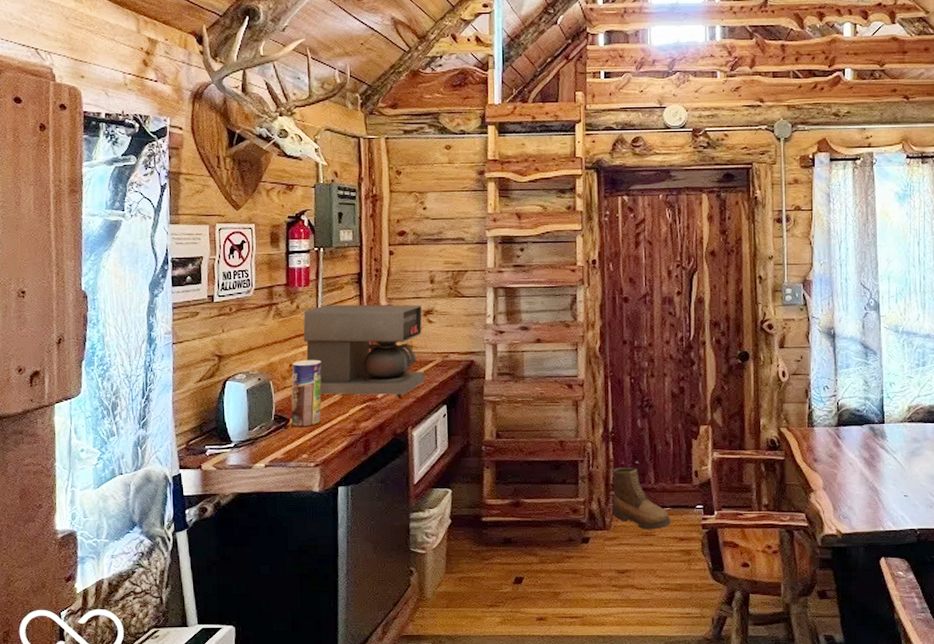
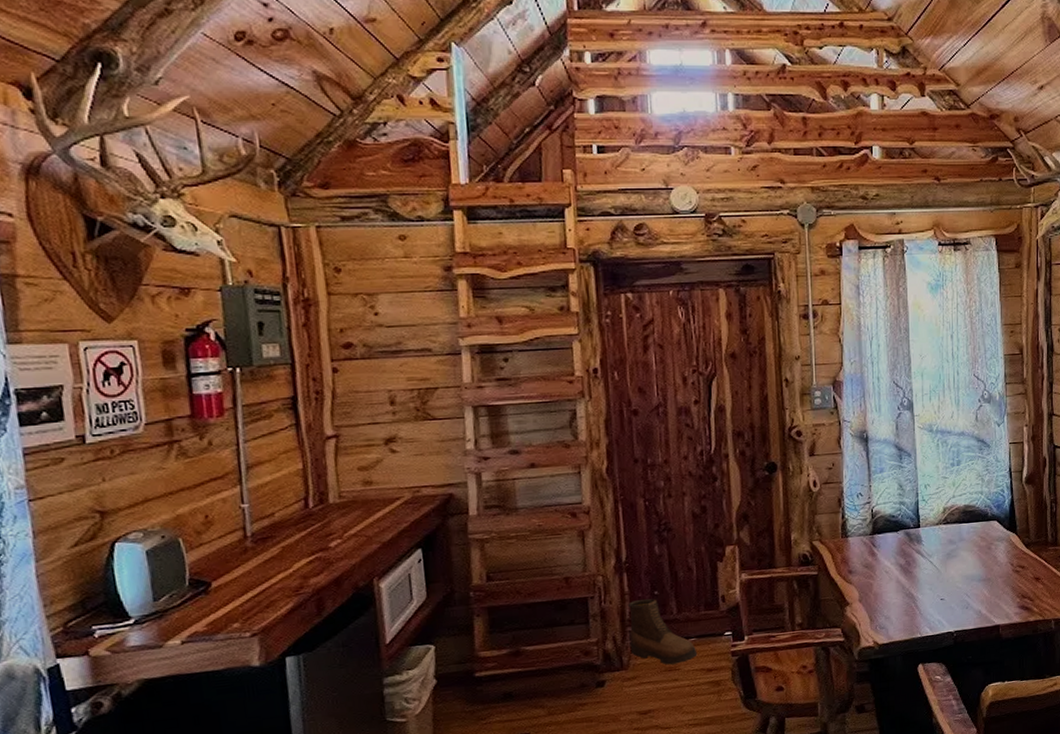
food container: present [291,359,322,428] -> none [208,506,255,592]
coffee maker: present [303,304,425,398] -> none [219,431,392,549]

